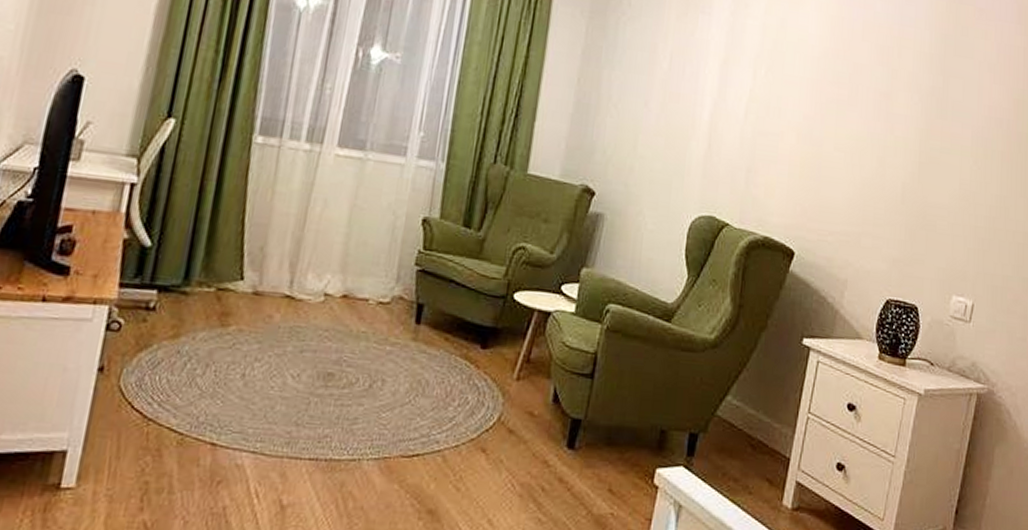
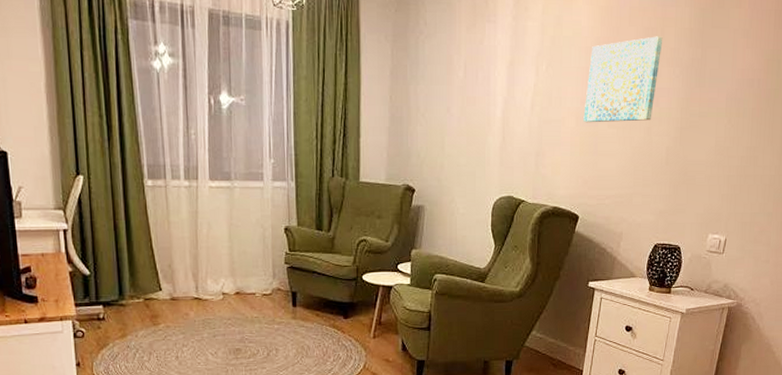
wall art: none [805,55,900,149] -> present [583,36,663,123]

